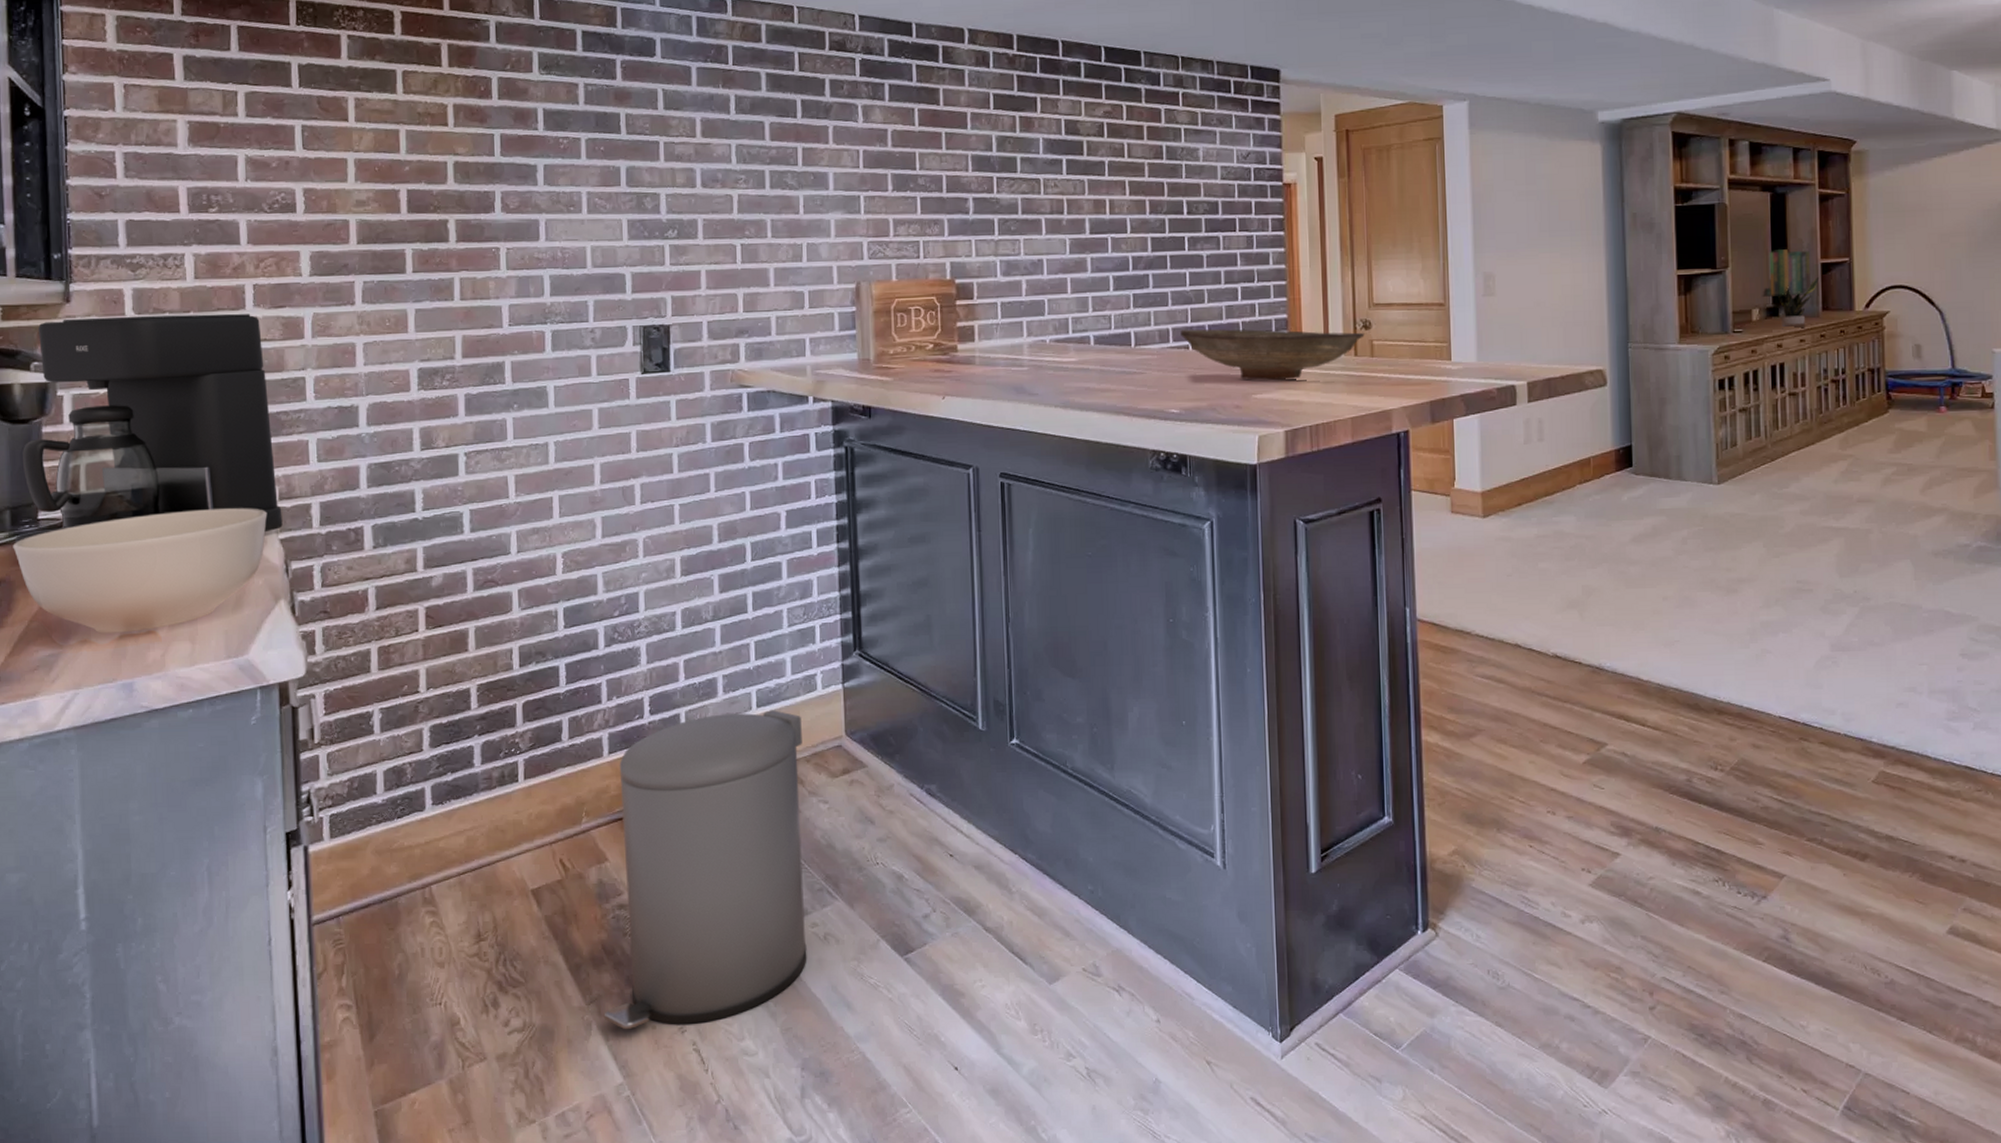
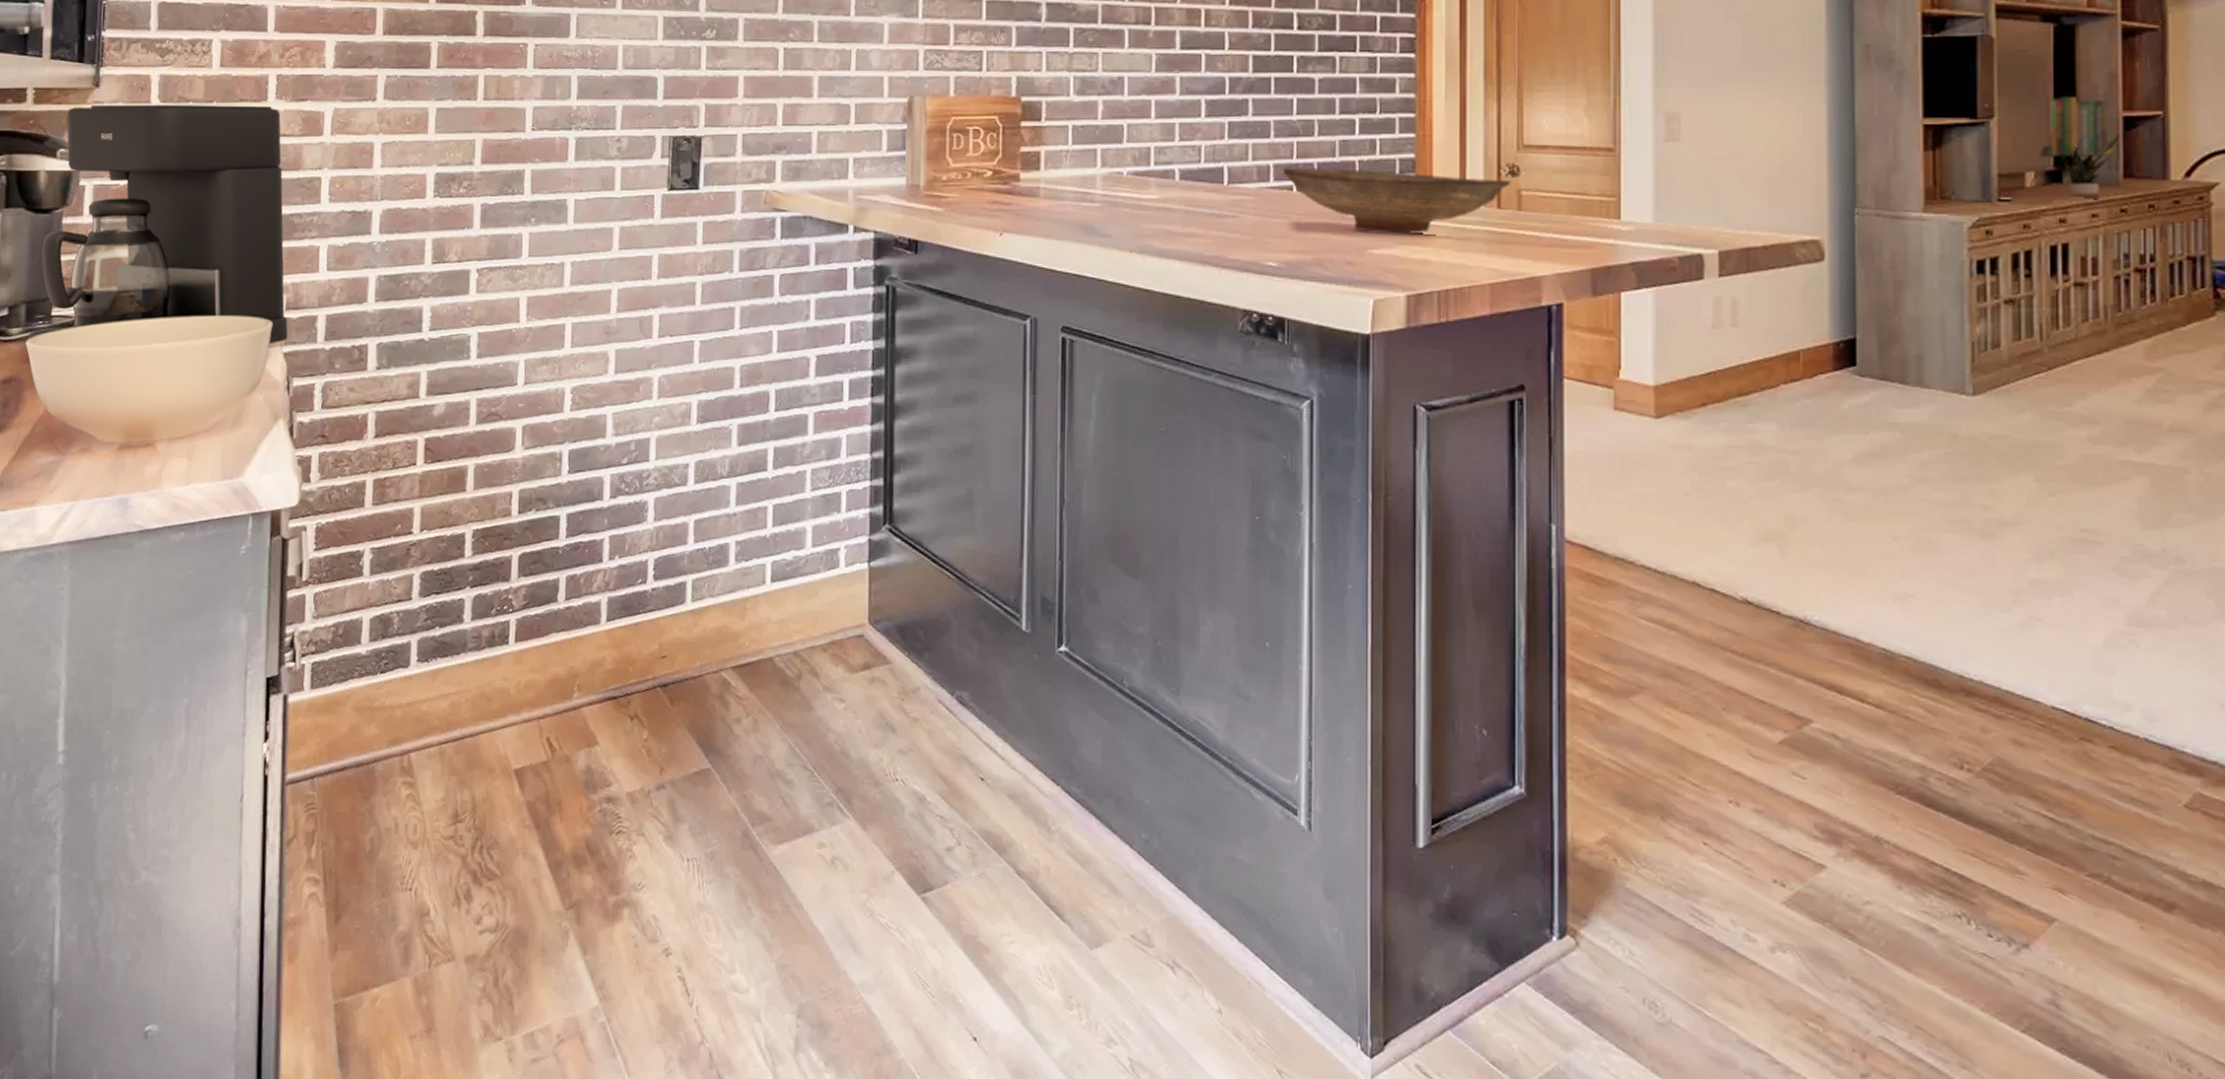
pedal bin: present [603,710,807,1030] -> none [582,586,820,947]

